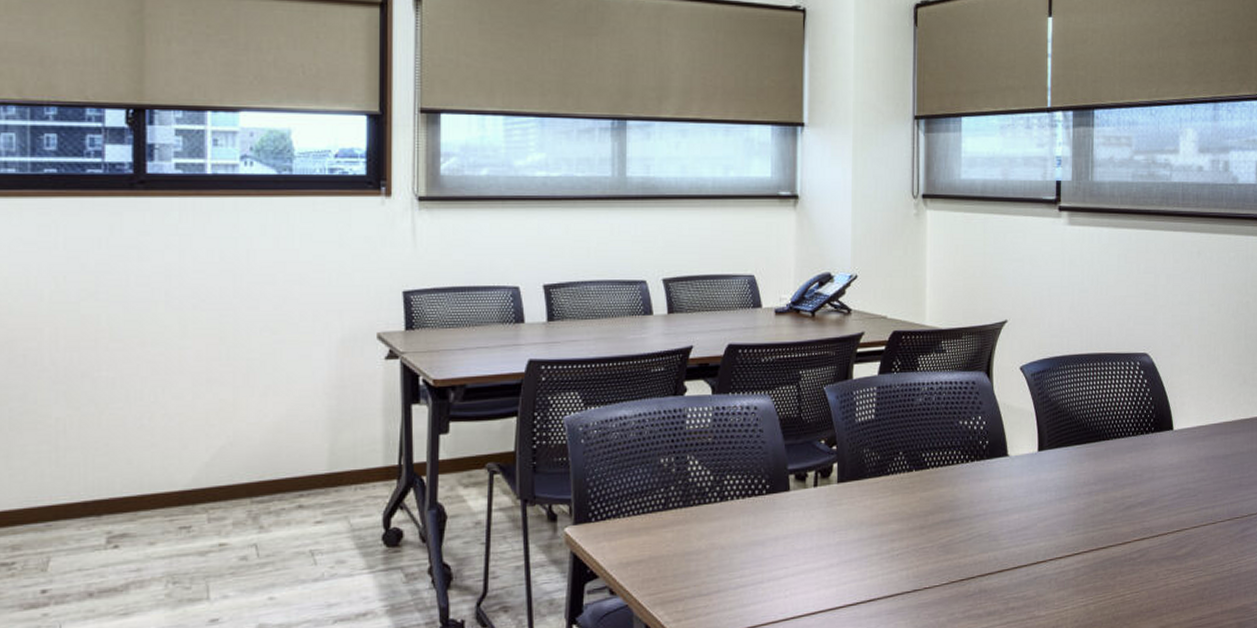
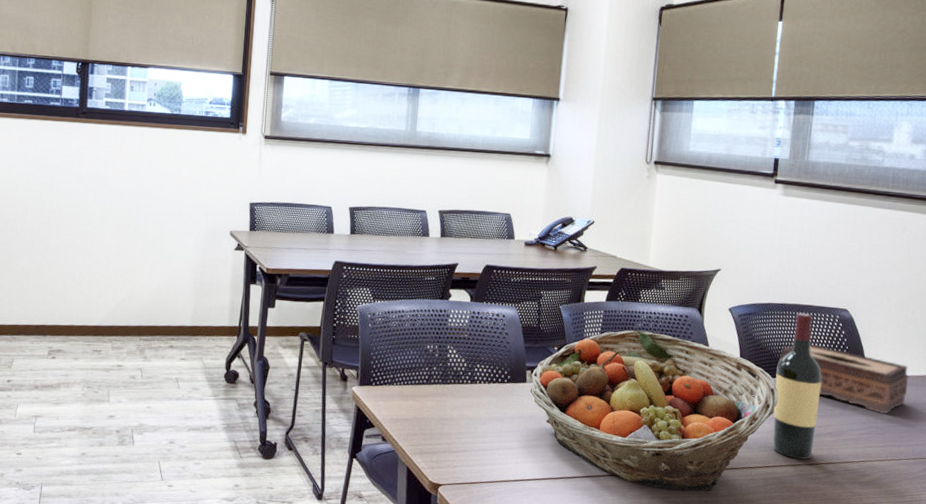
fruit basket: none [795,406,1082,601] -> present [530,330,779,491]
wine bottle: none [1078,363,1127,540] -> present [772,312,822,460]
tissue box: none [1079,399,1217,473] -> present [779,344,909,415]

